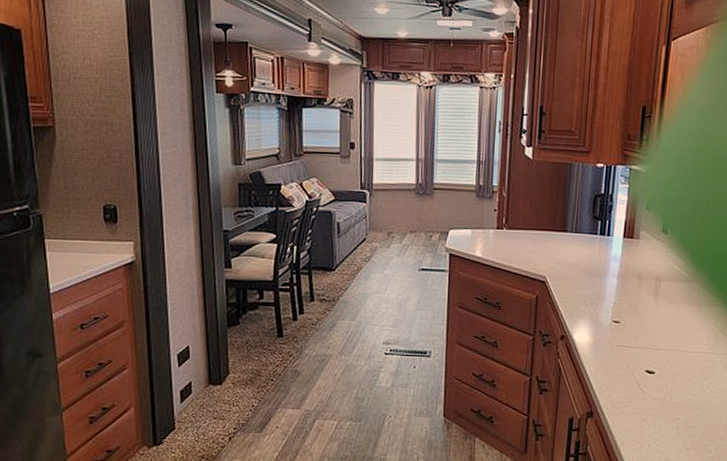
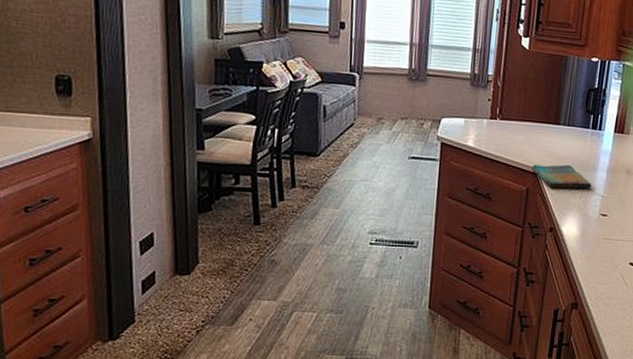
dish towel: none [540,271,602,295] -> present [532,164,591,189]

